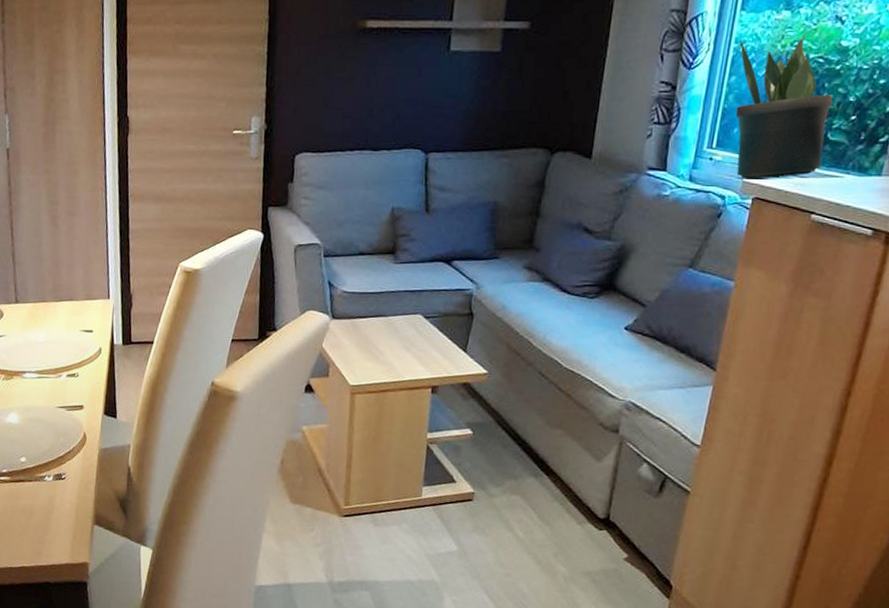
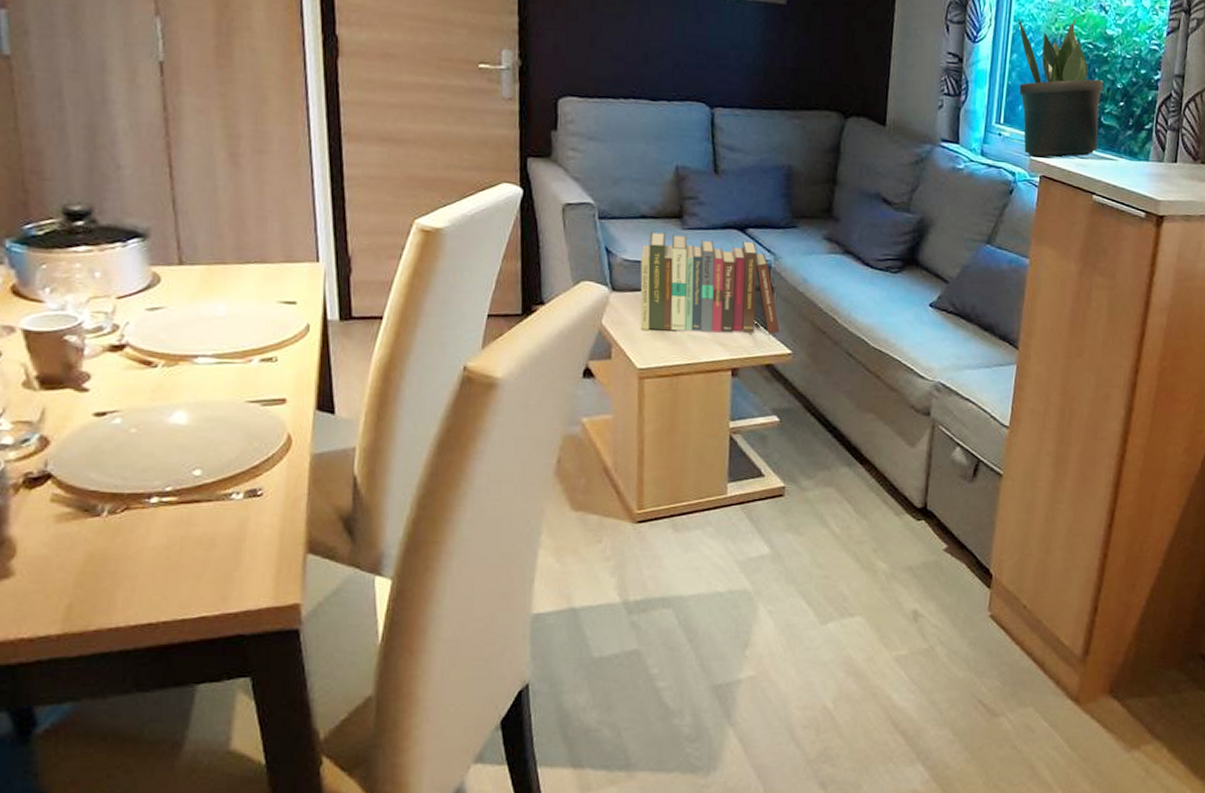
books: none [354,266,478,356] -> present [640,231,780,334]

